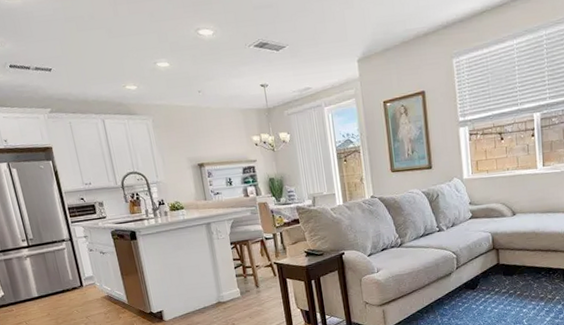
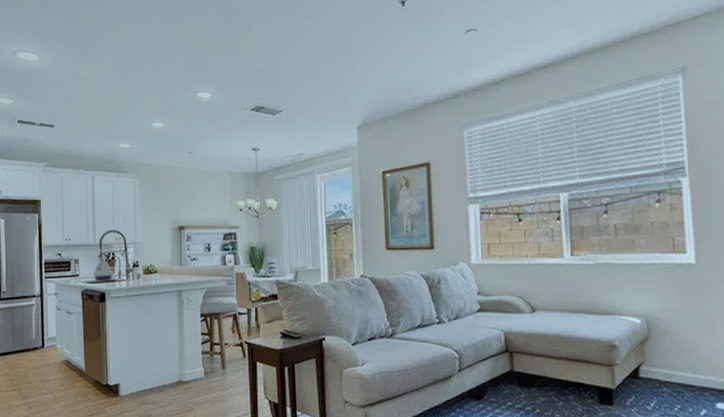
kettle: none [120,193,140,221] -> present [93,252,113,281]

